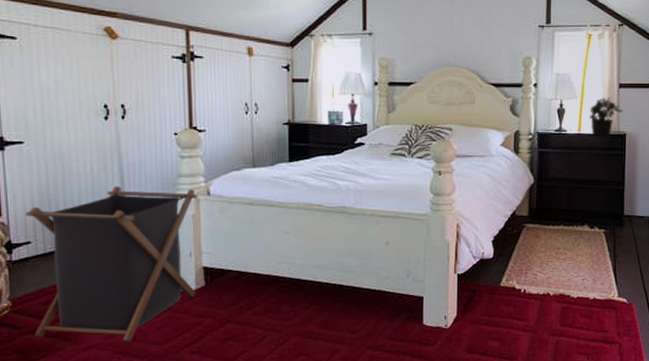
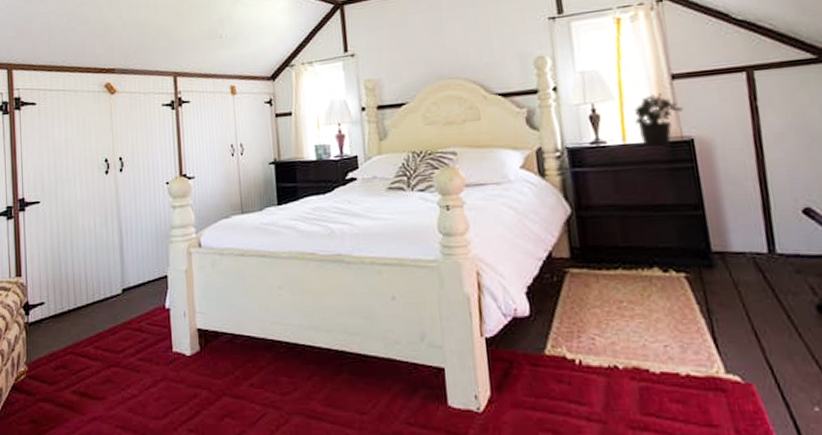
laundry basket: present [24,187,197,342] -> none [40,240,191,415]

